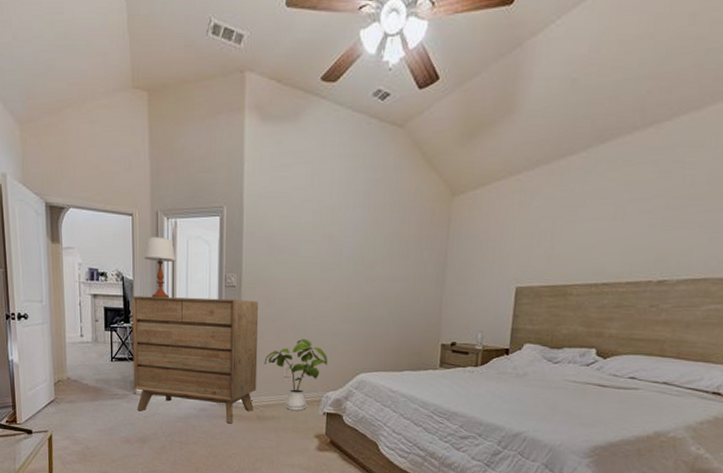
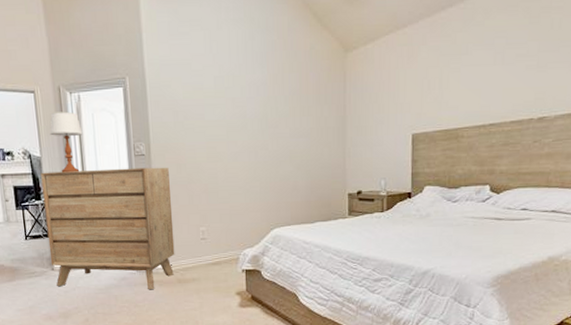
house plant: present [264,338,328,411] -> none [180,200,243,271]

